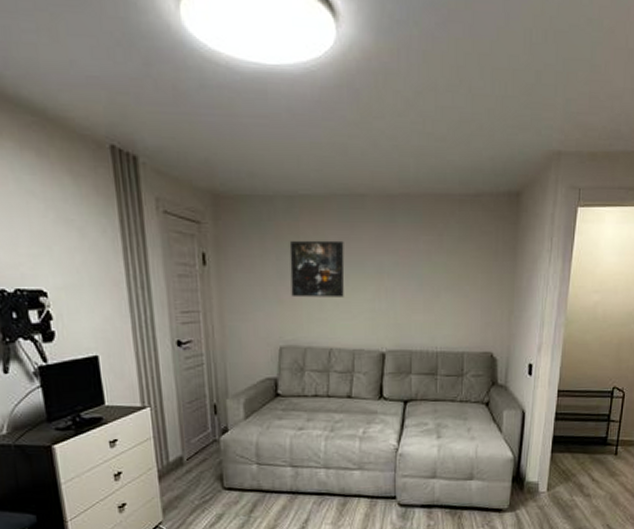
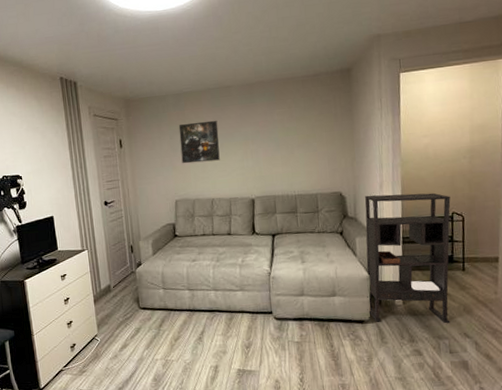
bookshelf: none [507,359,614,514] -> present [364,192,451,324]

